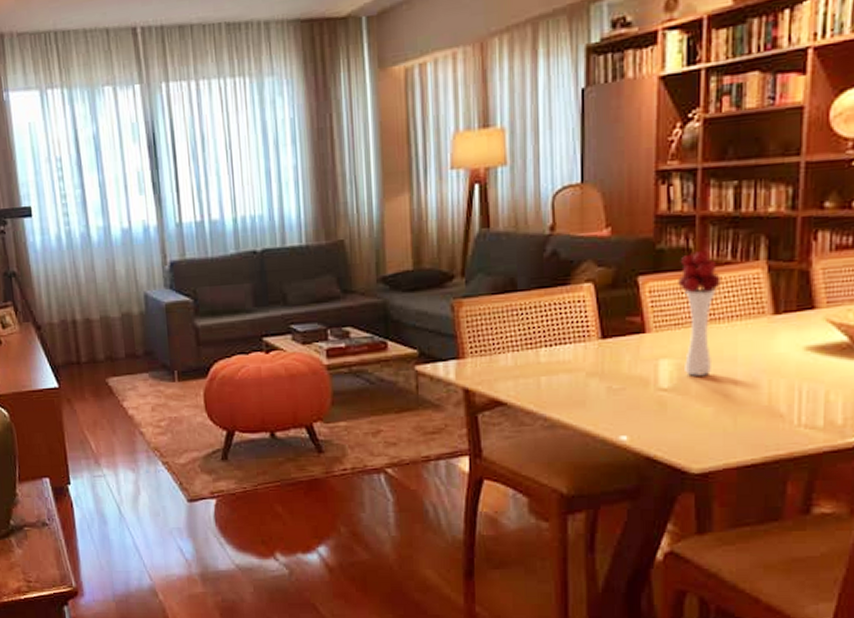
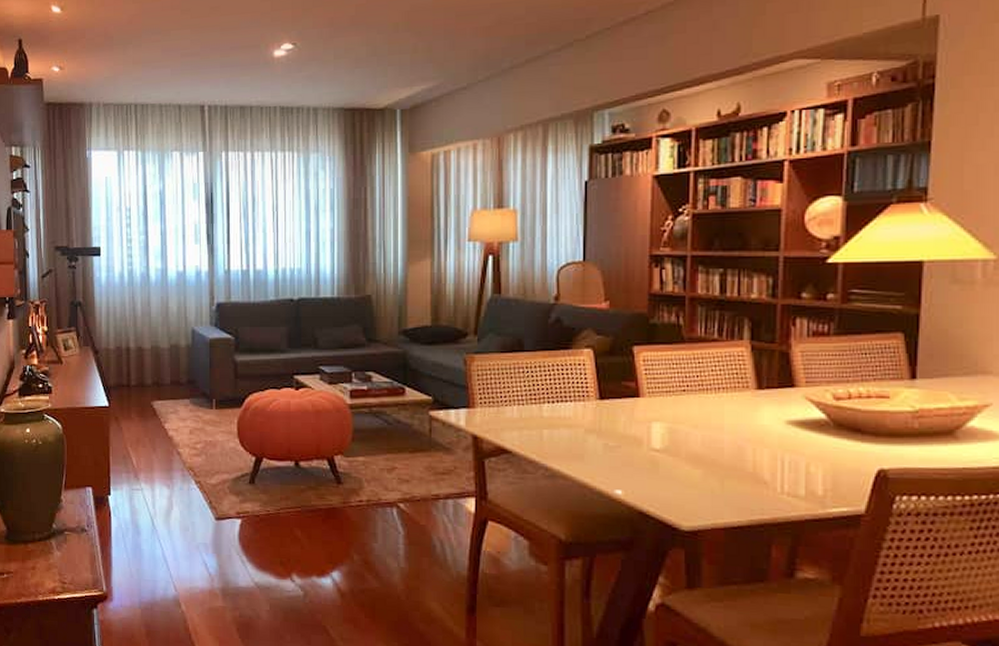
flower bouquet: present [678,251,721,376] -> none [669,328,708,440]

